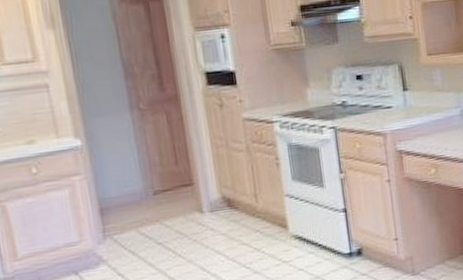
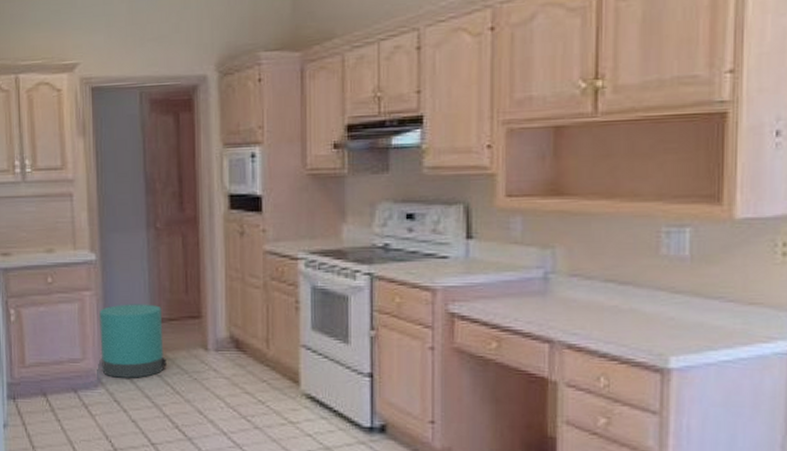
trash can: none [92,179,166,253] -> present [99,304,167,378]

